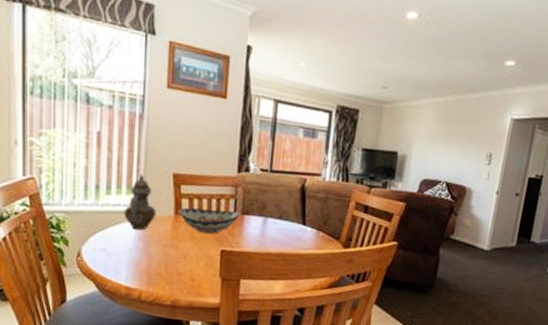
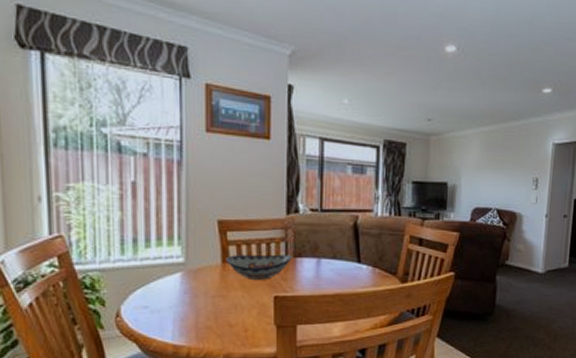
teapot: present [124,173,157,231] -> none [166,222,202,283]

